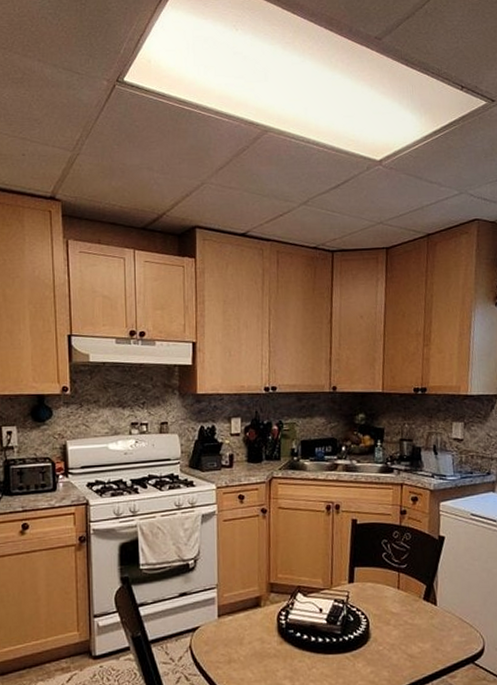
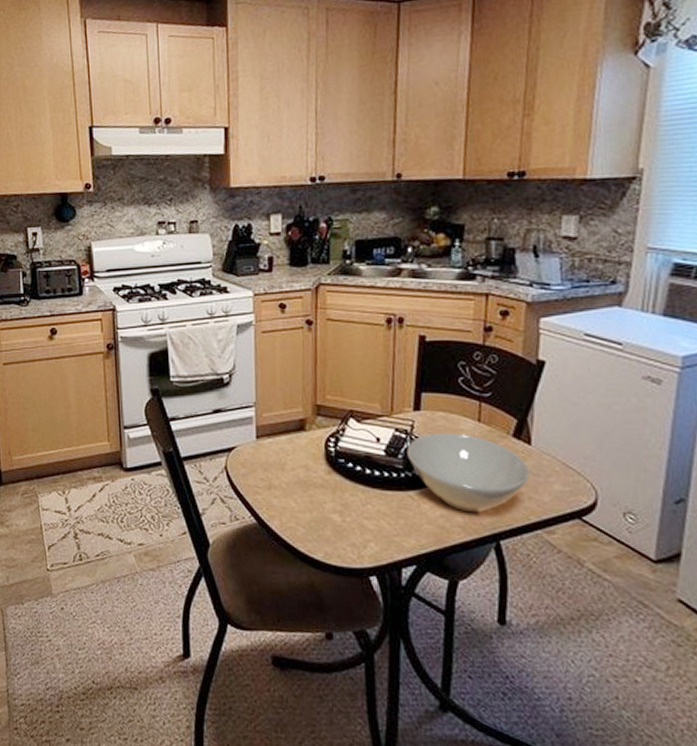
bowl: none [344,599,437,667] -> present [407,432,530,513]

